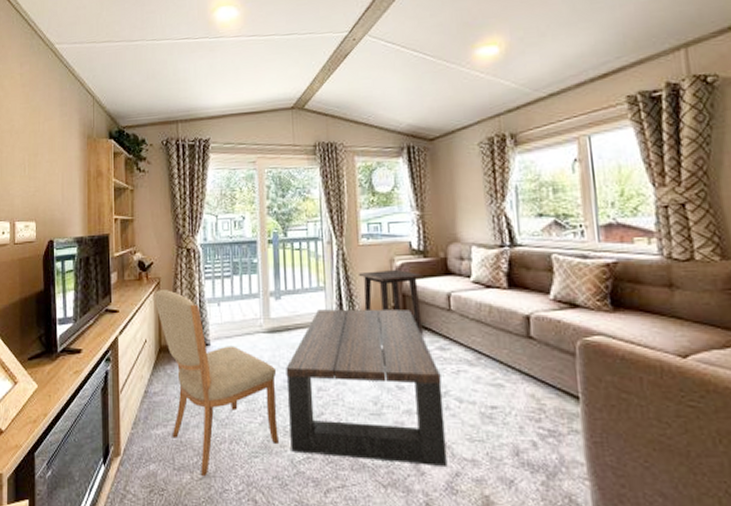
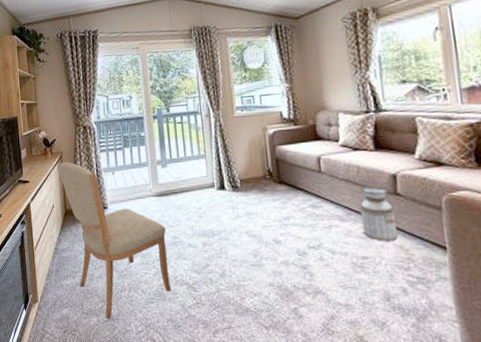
coffee table: present [286,309,448,466] -> none [174,172,323,310]
side table: present [359,270,423,334] -> none [235,137,296,194]
planter: none [490,328,529,389] -> present [359,186,398,241]

